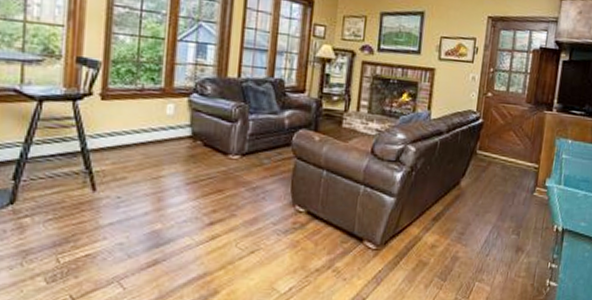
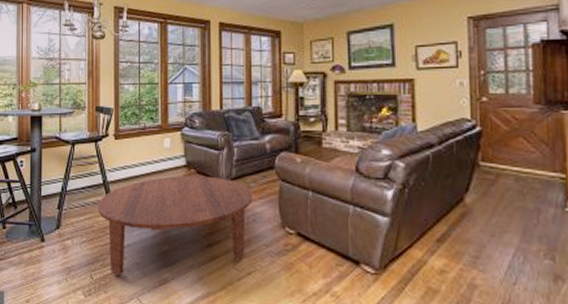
coffee table: none [71,147,265,258] -> present [98,175,253,276]

